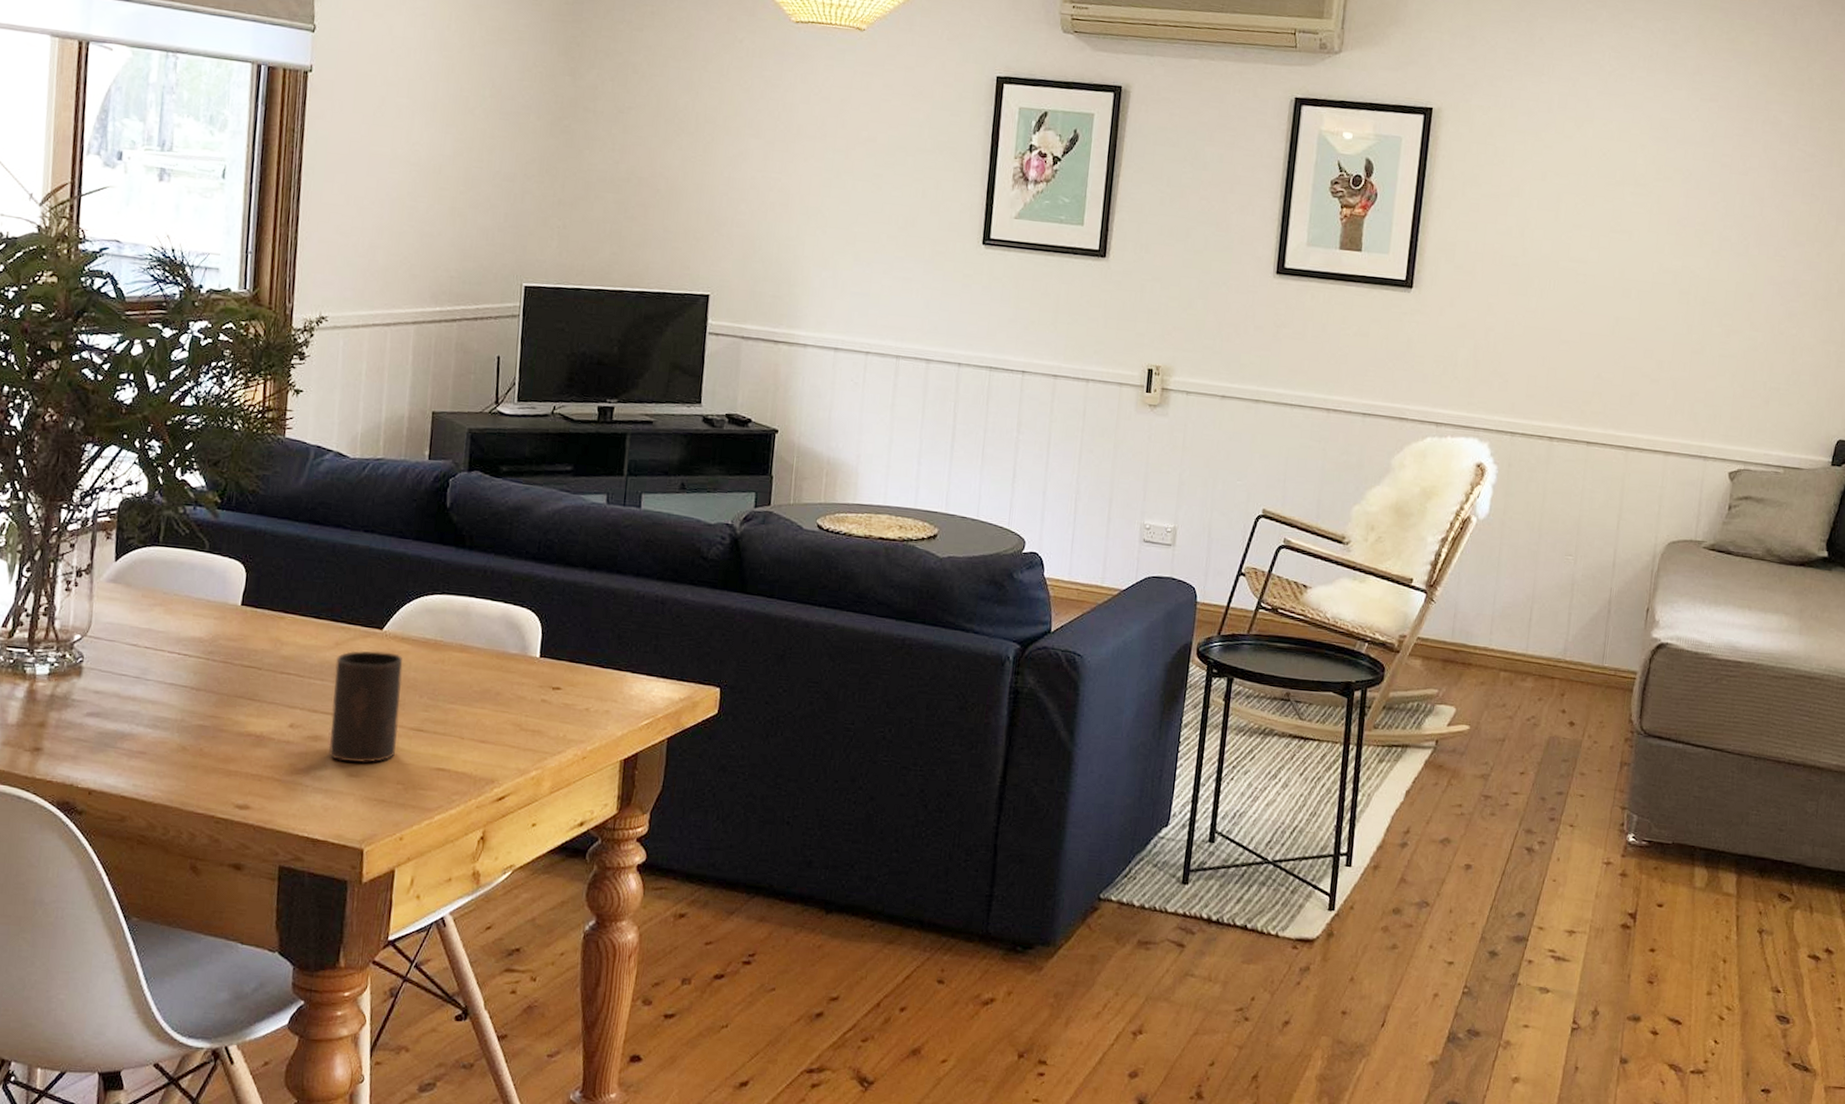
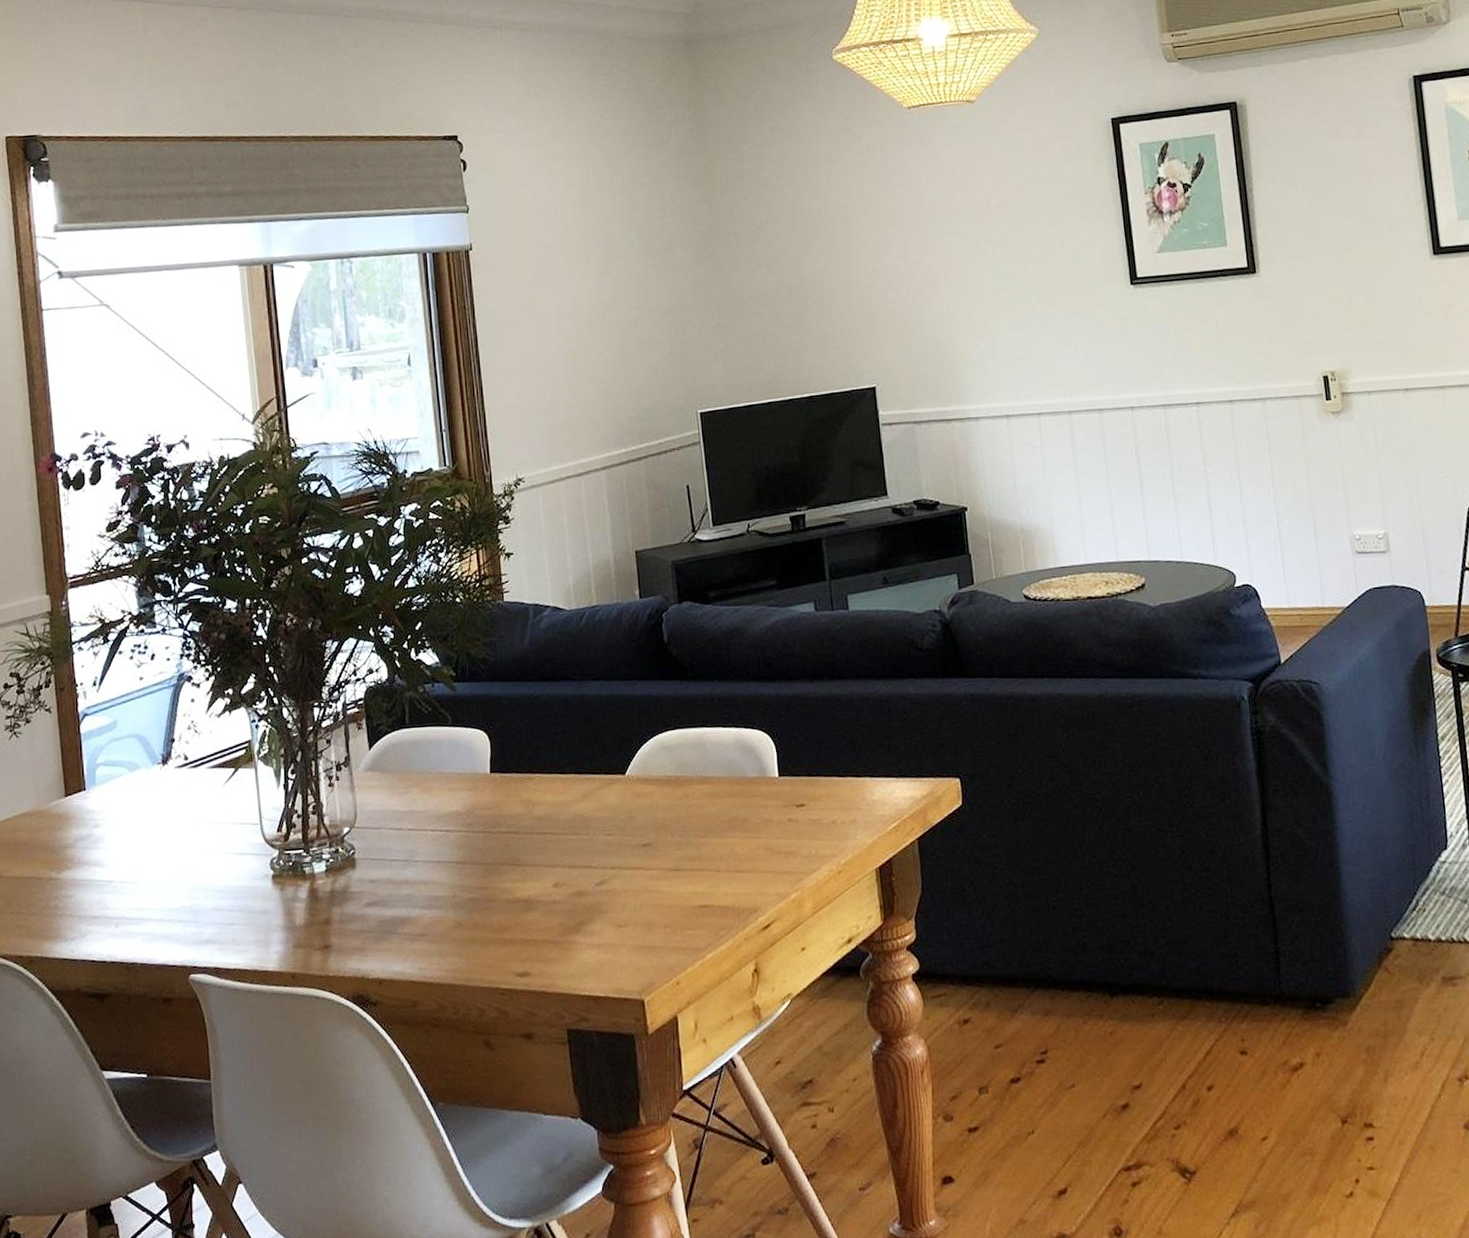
cup: present [328,650,403,764] -> none [586,796,658,914]

